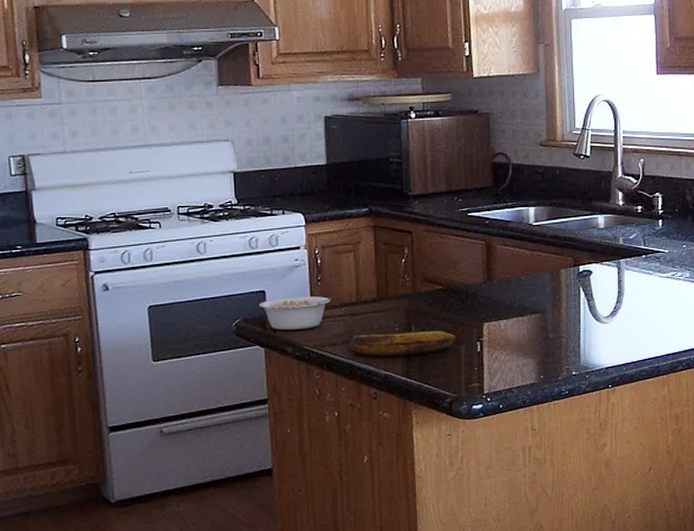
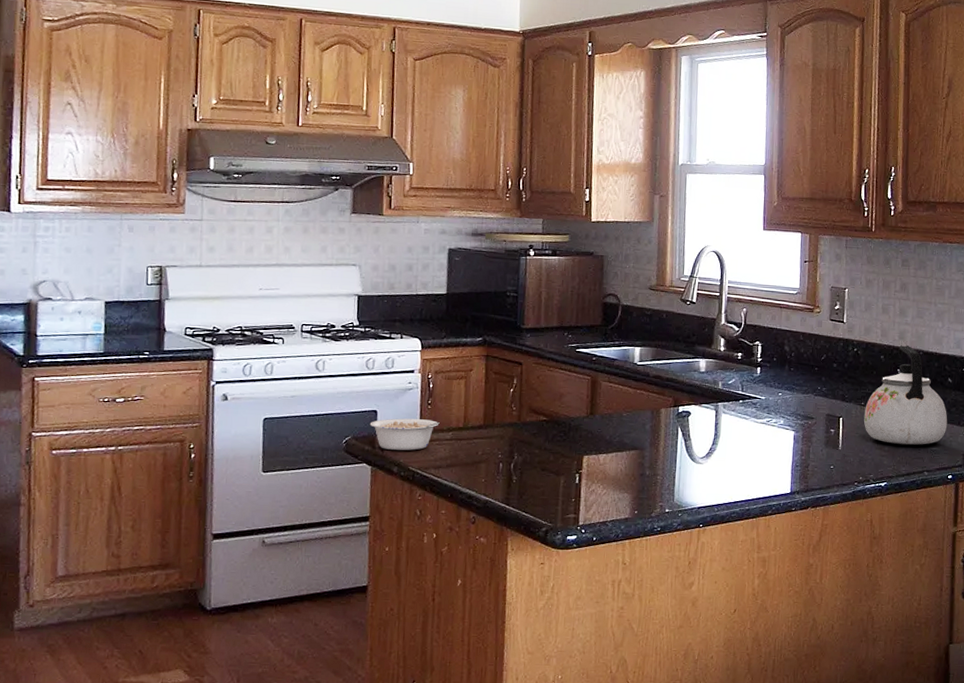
banana: present [349,331,457,356] -> none [453,458,557,483]

